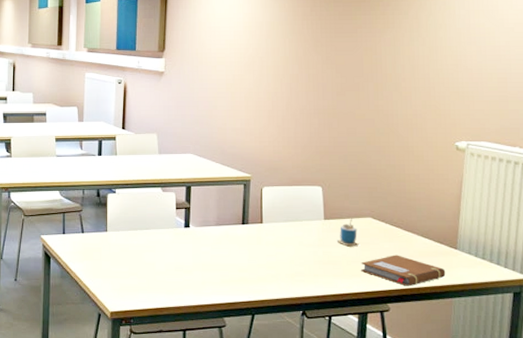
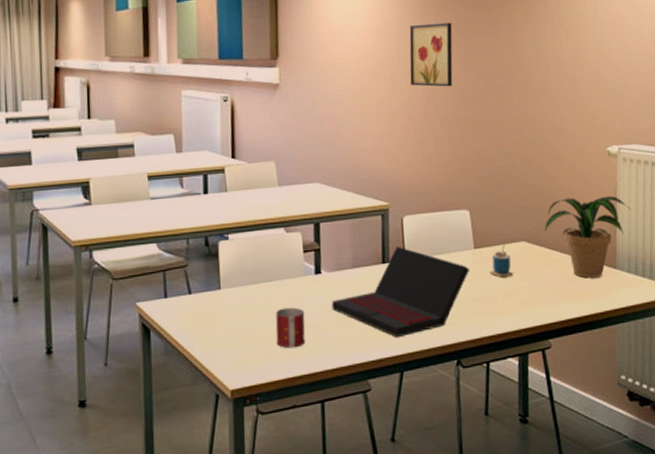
mug: none [149,252,174,285] -> present [275,307,306,349]
laptop: none [197,211,320,287] -> present [331,246,471,338]
wall art: none [276,27,317,82] -> present [409,22,453,87]
notebook: present [361,255,446,287] -> none [517,281,607,317]
potted plant: none [390,184,475,255] -> present [544,196,631,278]

